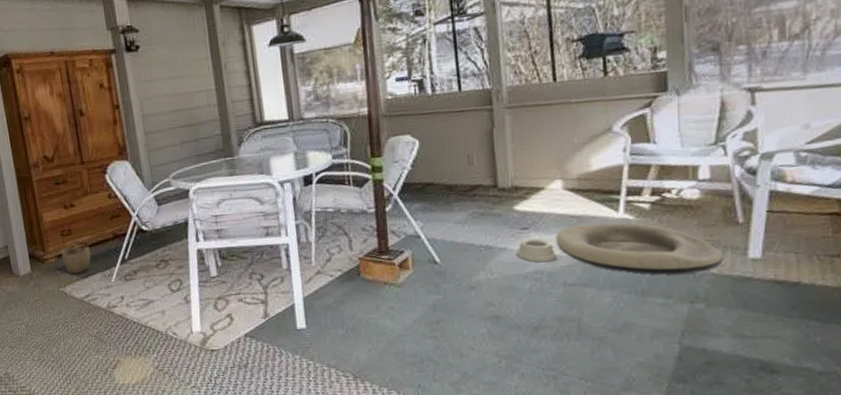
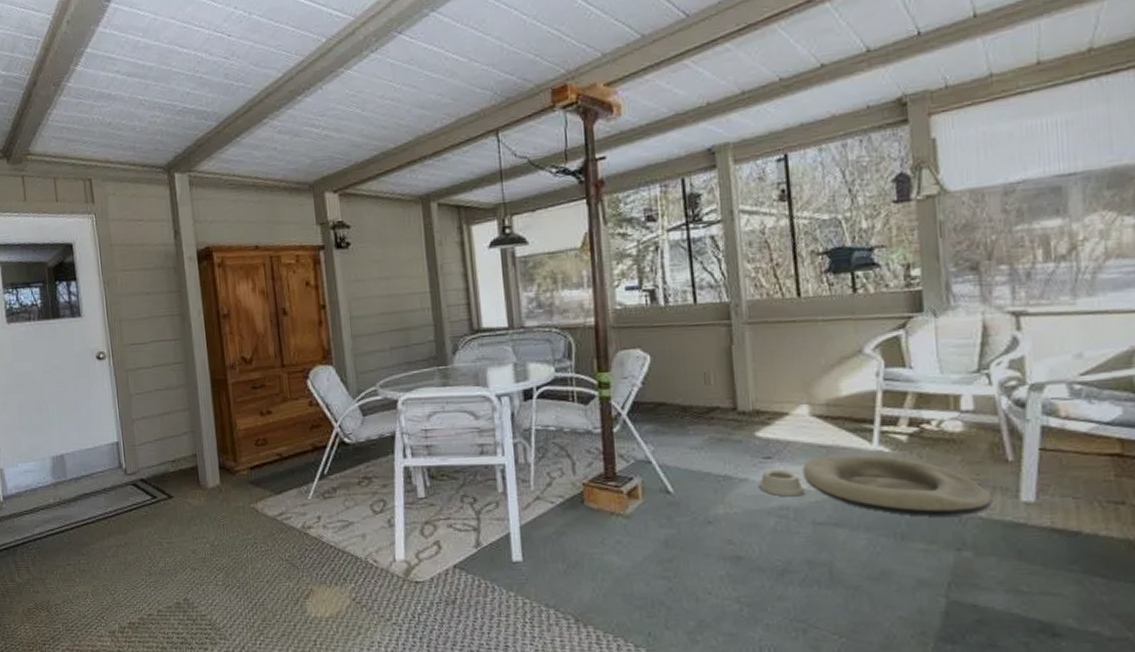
woven basket: present [61,239,92,274] -> none [254,450,288,488]

